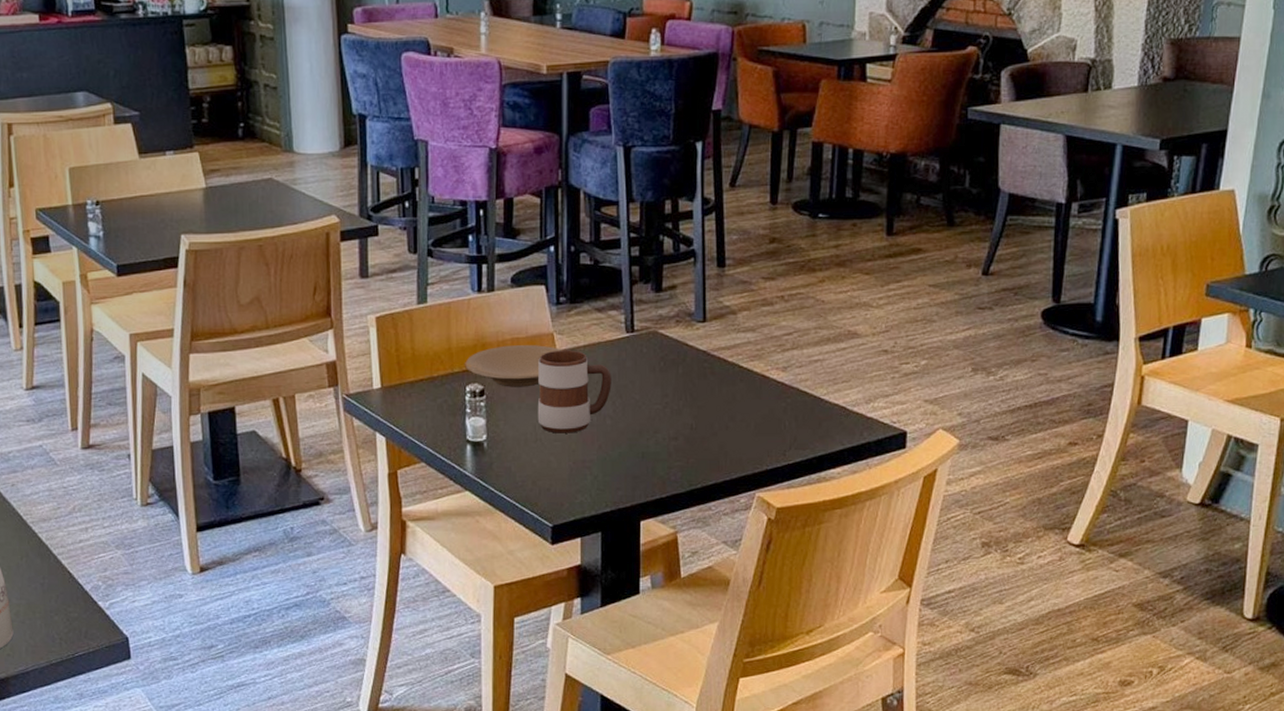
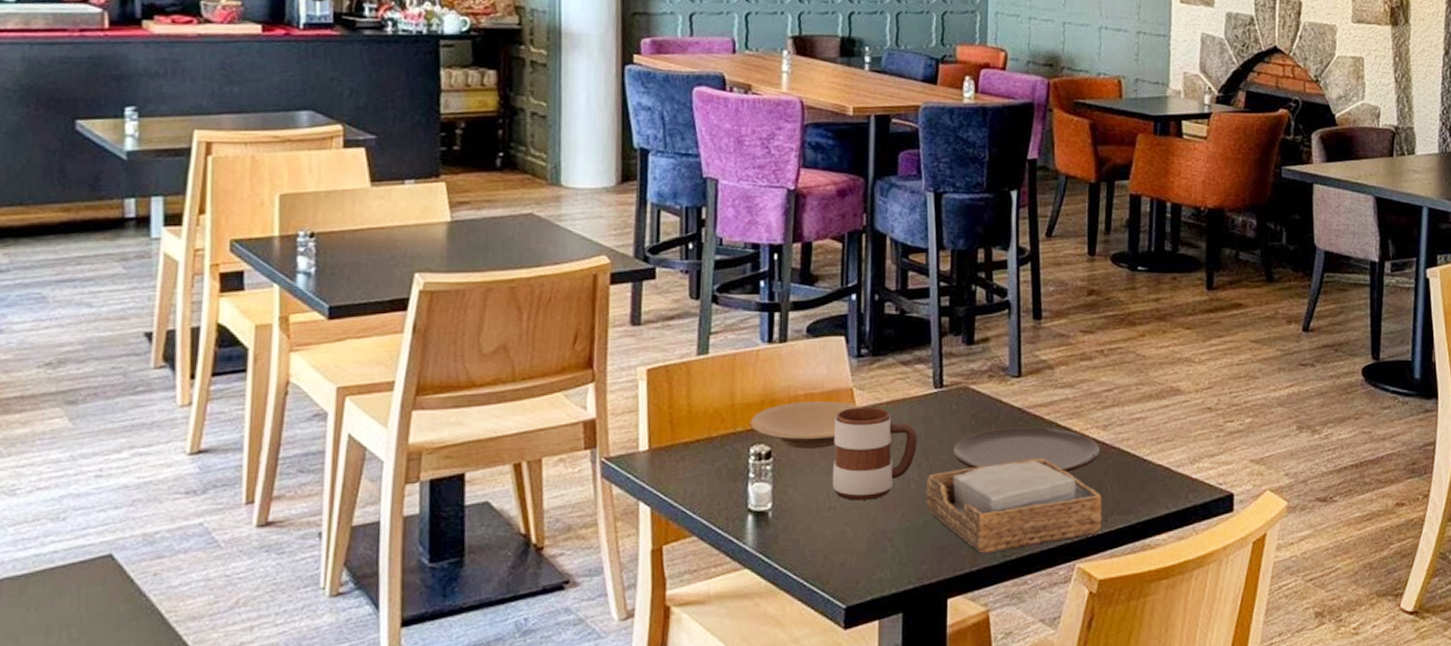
napkin holder: none [620,397,782,482] -> present [926,458,1103,554]
plate: none [644,368,780,410] -> present [954,427,1101,472]

